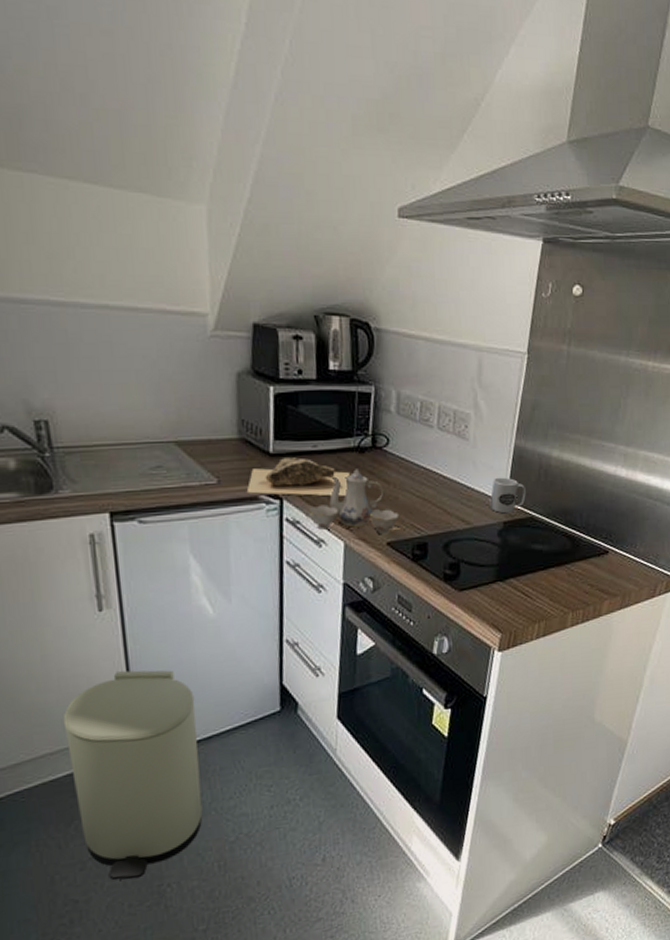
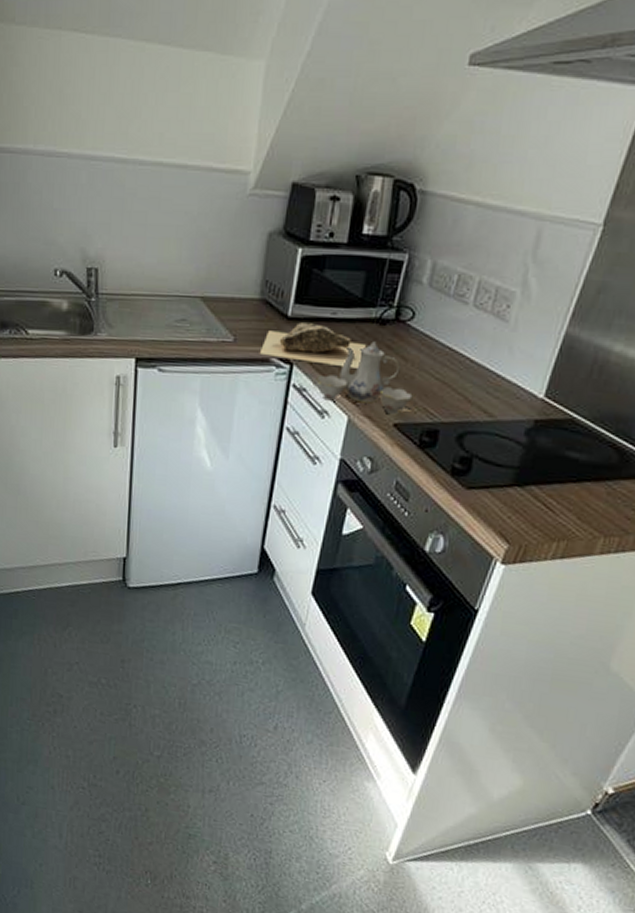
pedal bin: present [63,670,203,881] -> none [72,504,182,692]
mug: present [489,477,527,514] -> none [521,368,572,411]

